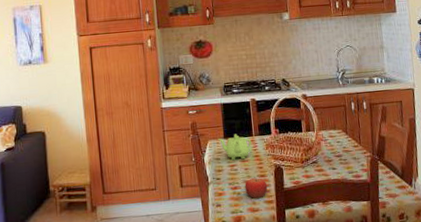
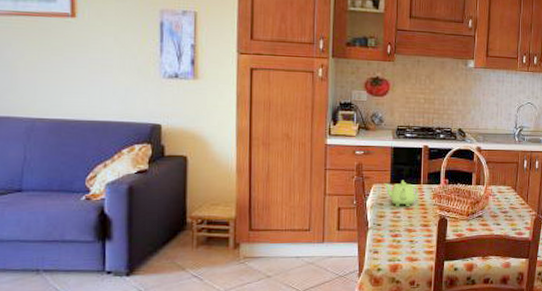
fruit: present [245,176,268,200] -> none [406,225,430,249]

